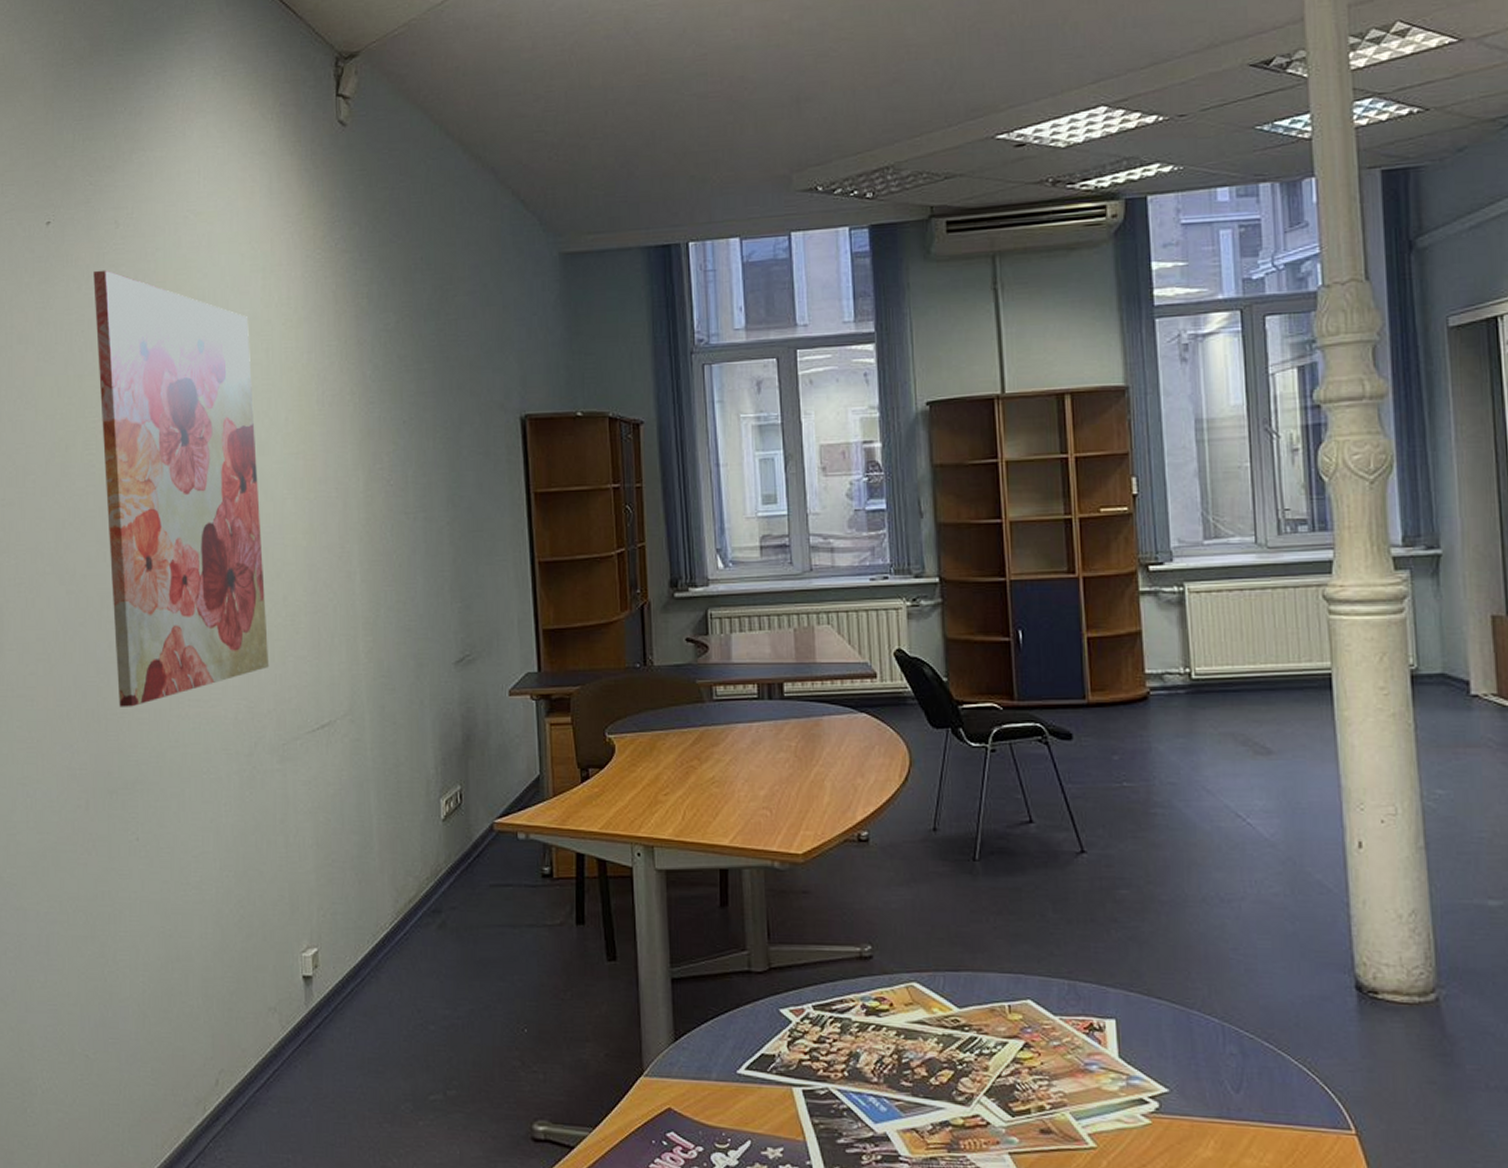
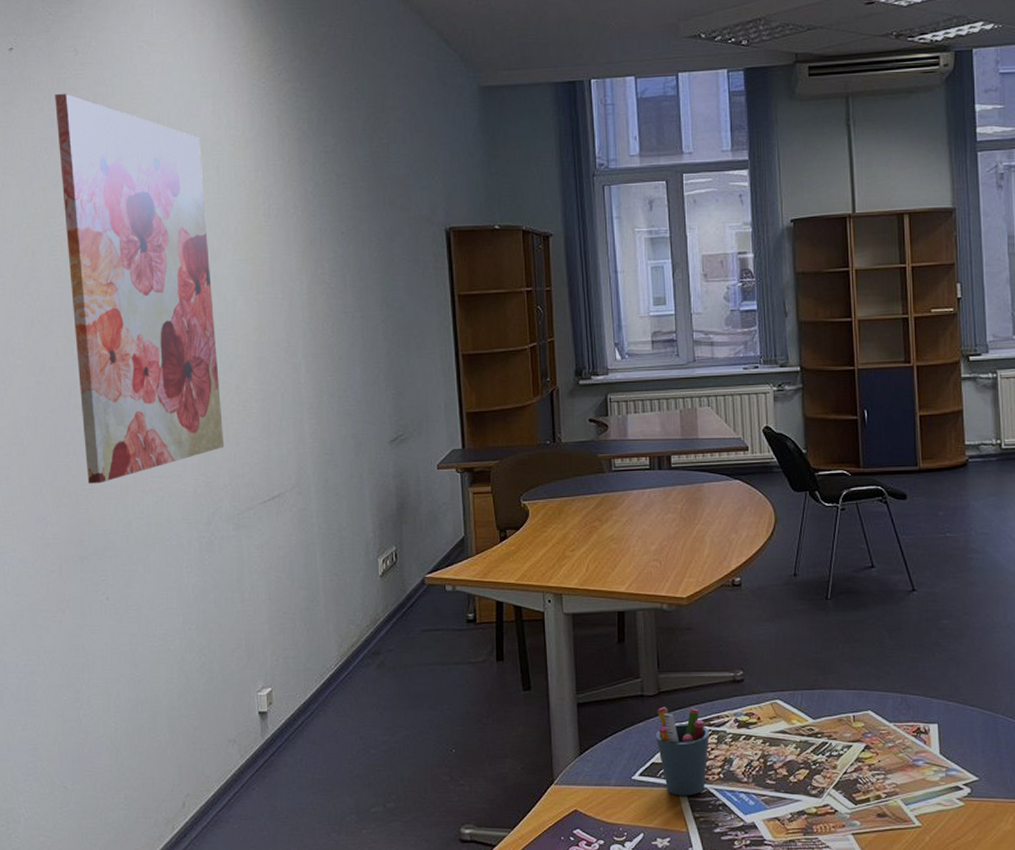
pen holder: none [765,986,831,1097] -> present [655,707,710,796]

